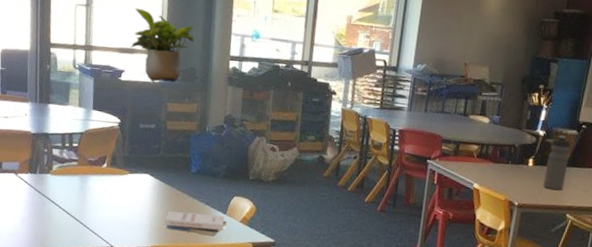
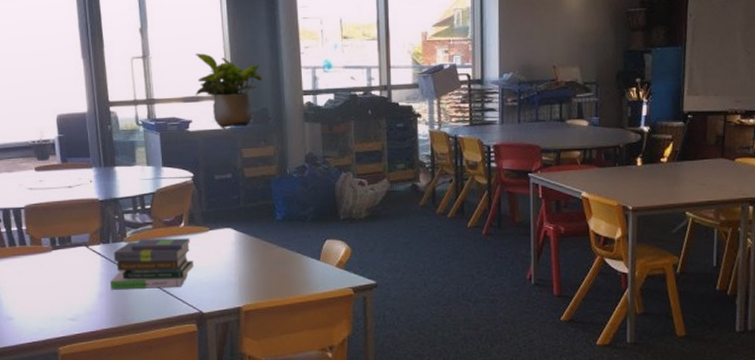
books: none [33,173,111,222] -> present [110,238,194,290]
books: present [164,210,227,236] -> none [254,262,322,285]
water bottle: present [543,135,571,191] -> none [656,129,679,188]

